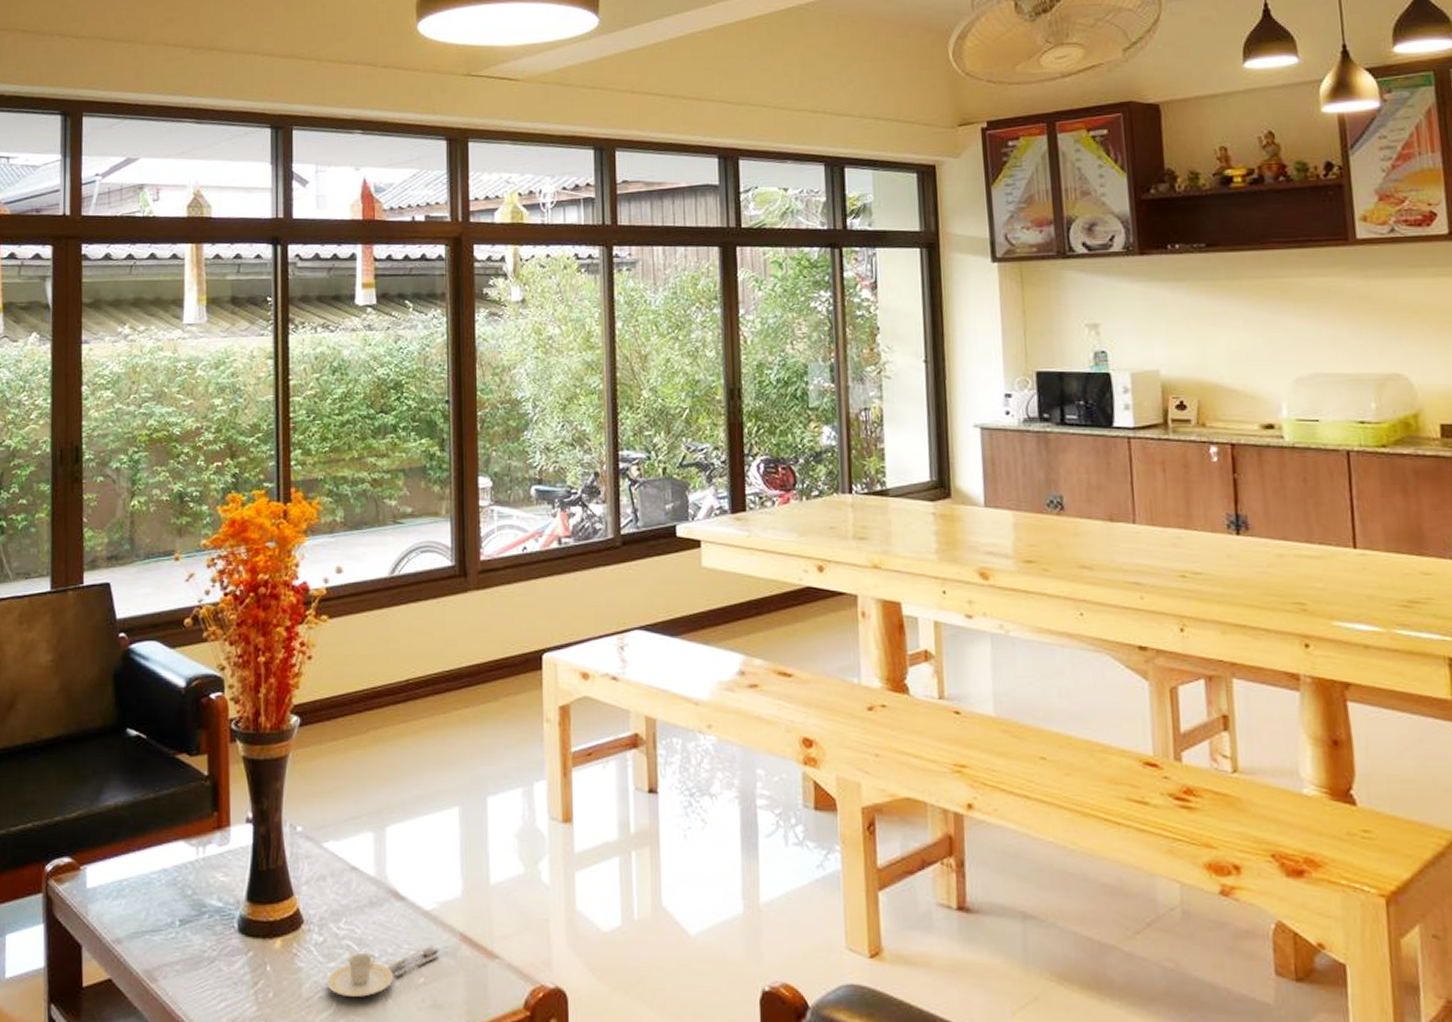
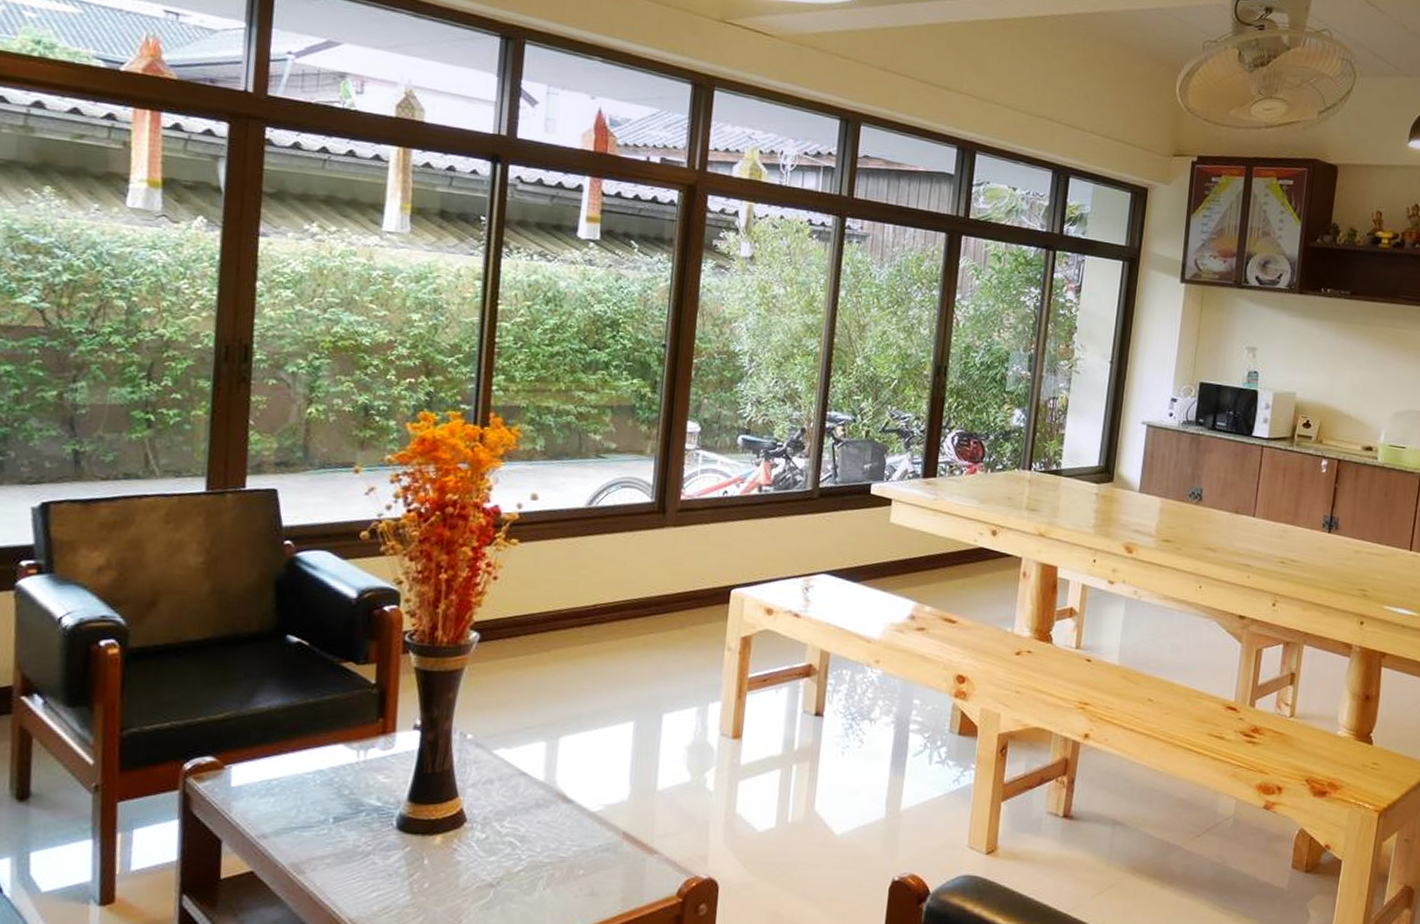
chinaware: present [327,944,439,997] -> none [486,841,601,887]

